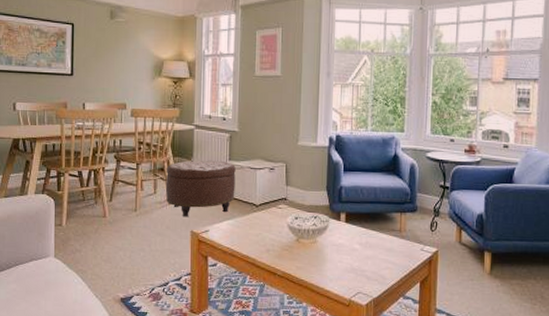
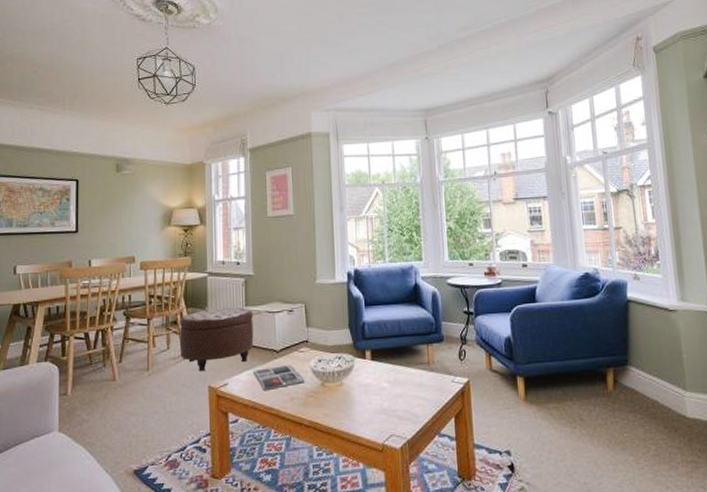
magazine: none [233,218,281,240] -> present [253,364,305,390]

